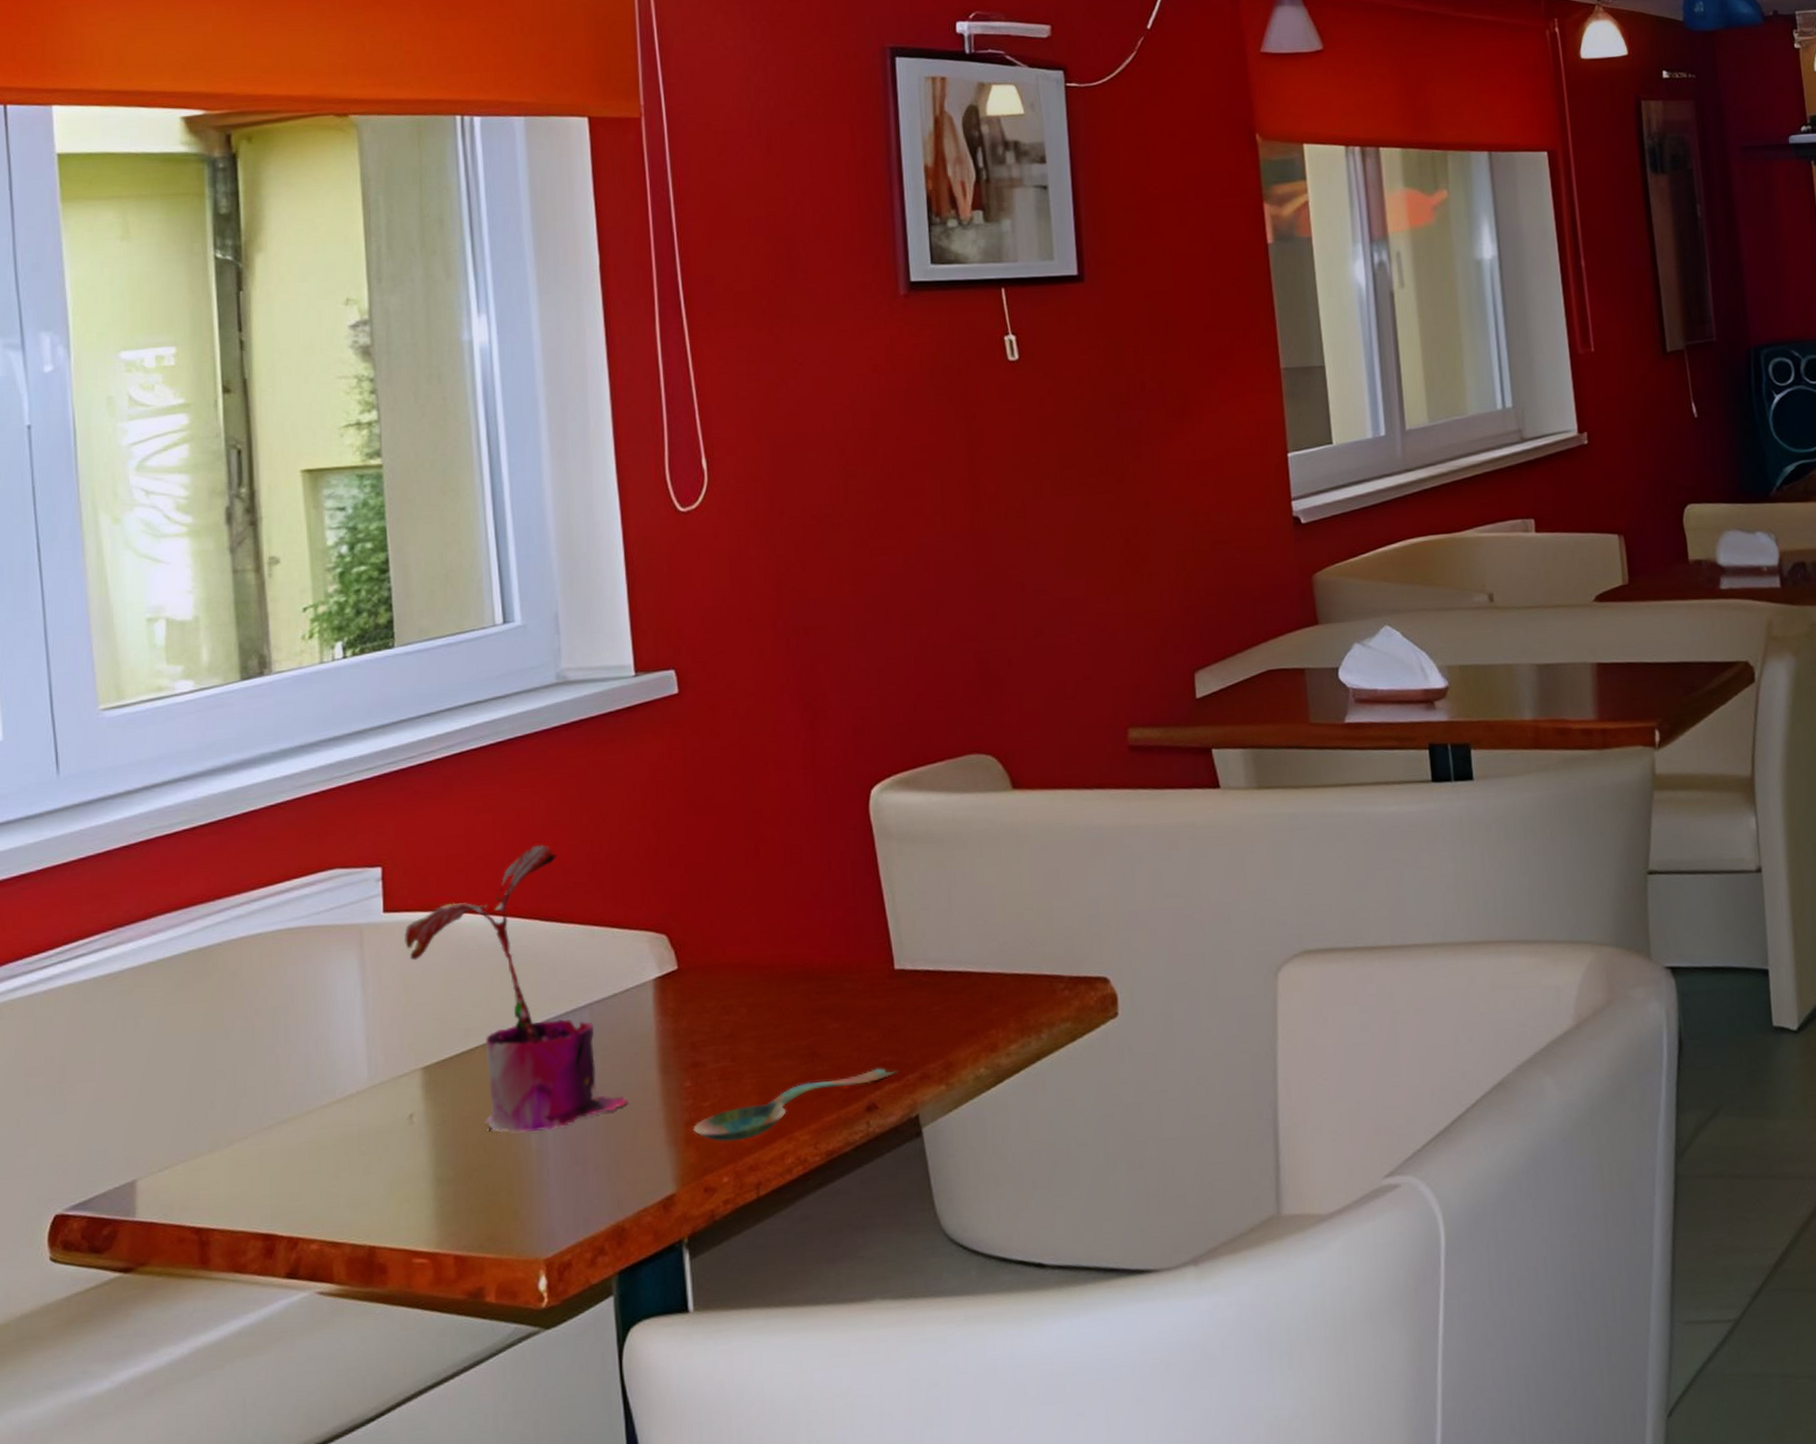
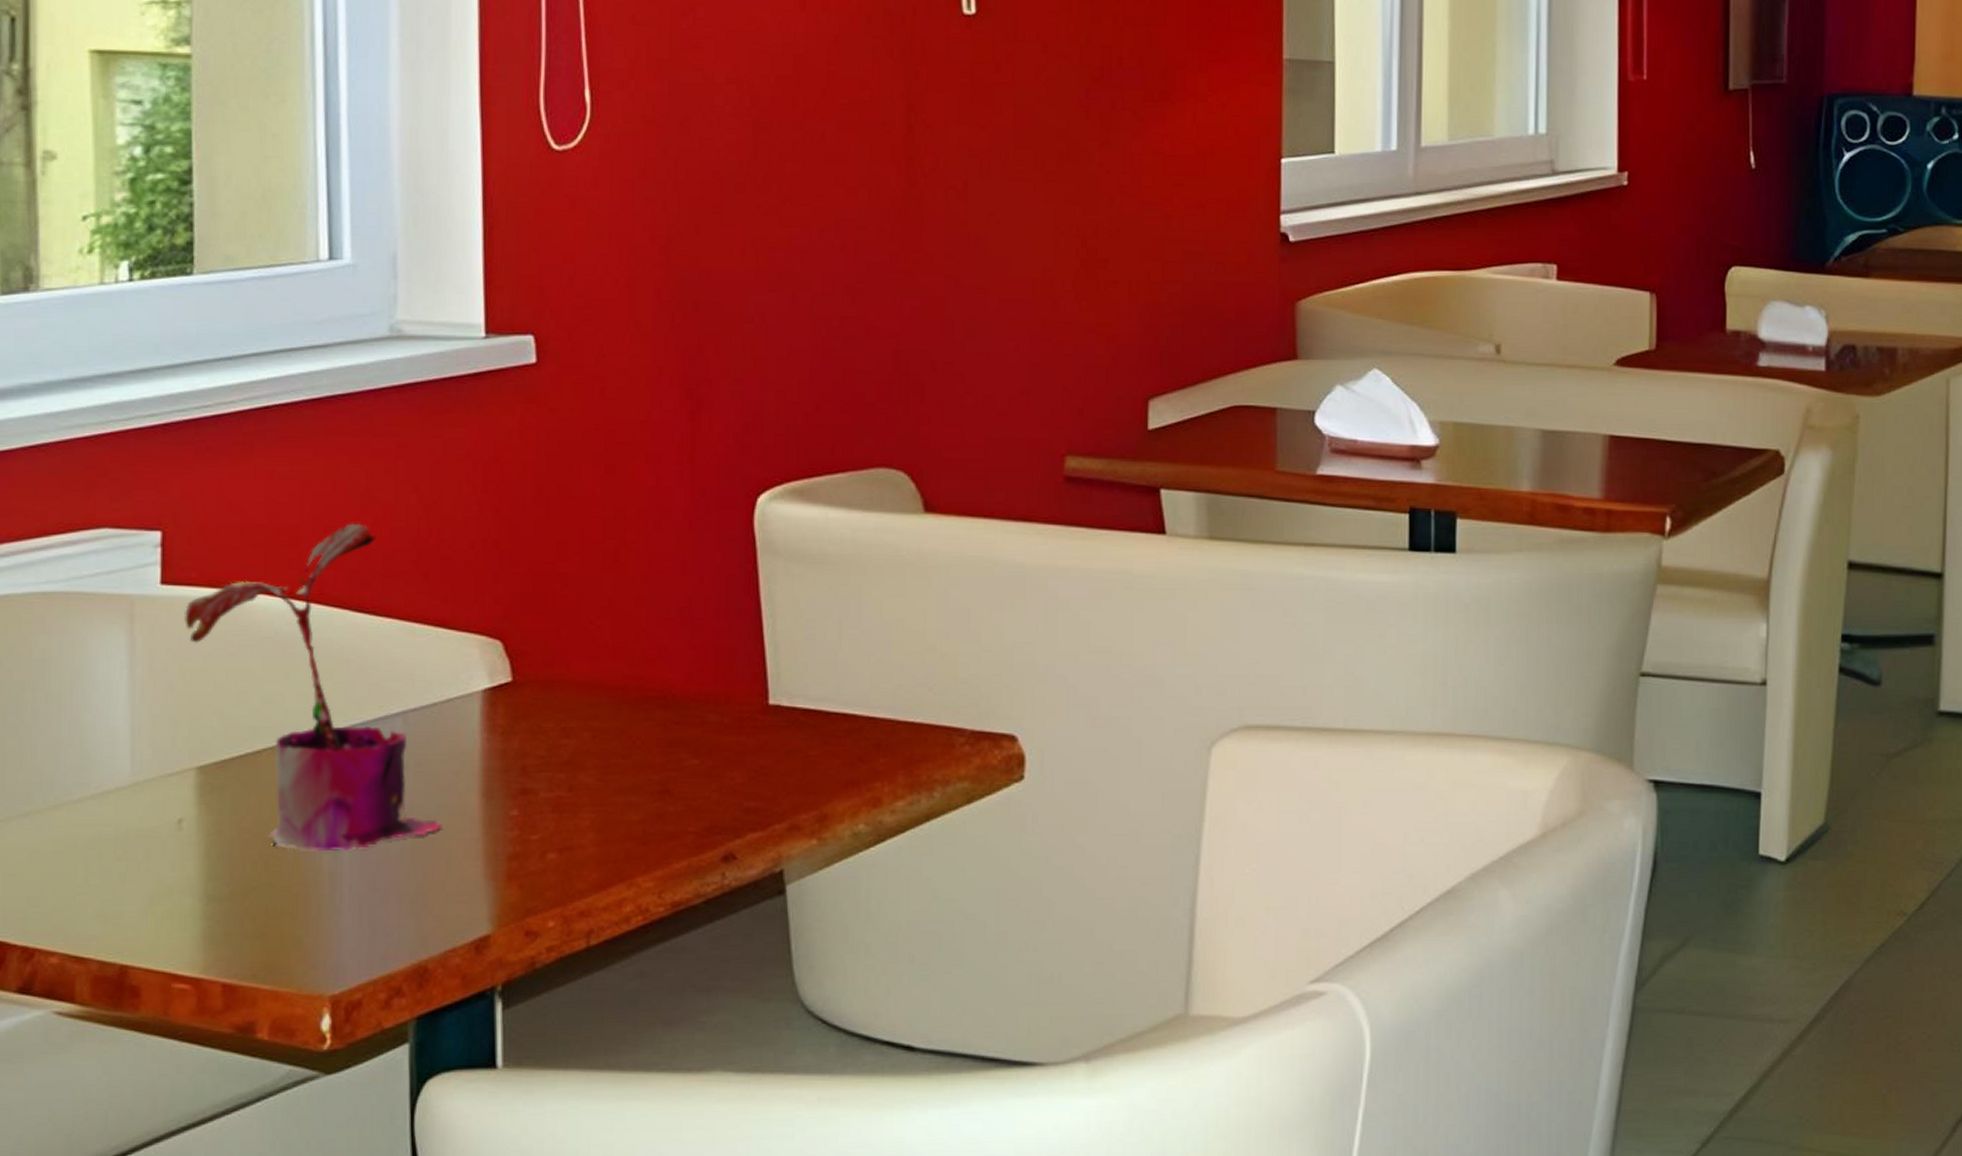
spoon: present [693,1068,899,1143] -> none [517,814,764,882]

